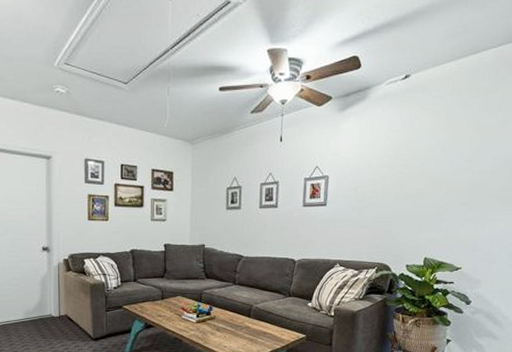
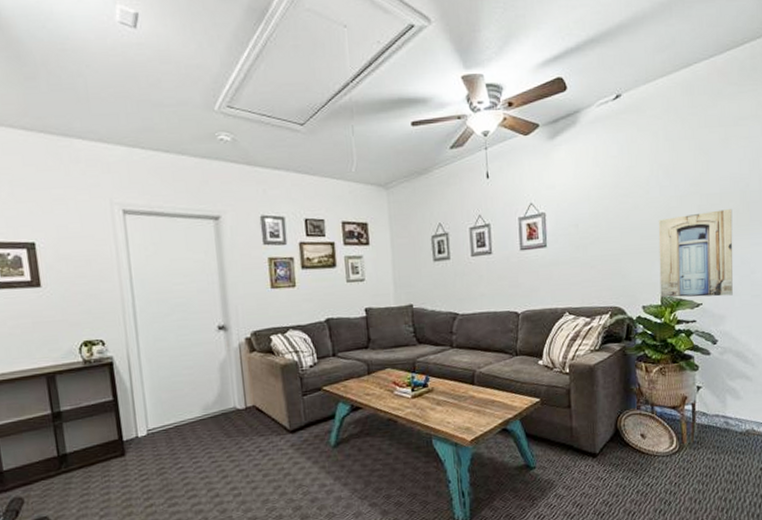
wall art: none [423,186,501,263] -> present [658,209,733,298]

